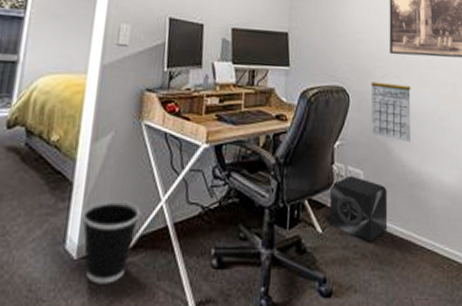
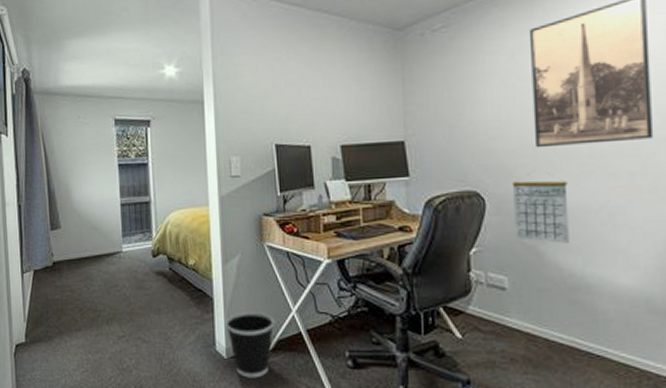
speaker: present [329,175,388,242] -> none [467,282,542,347]

